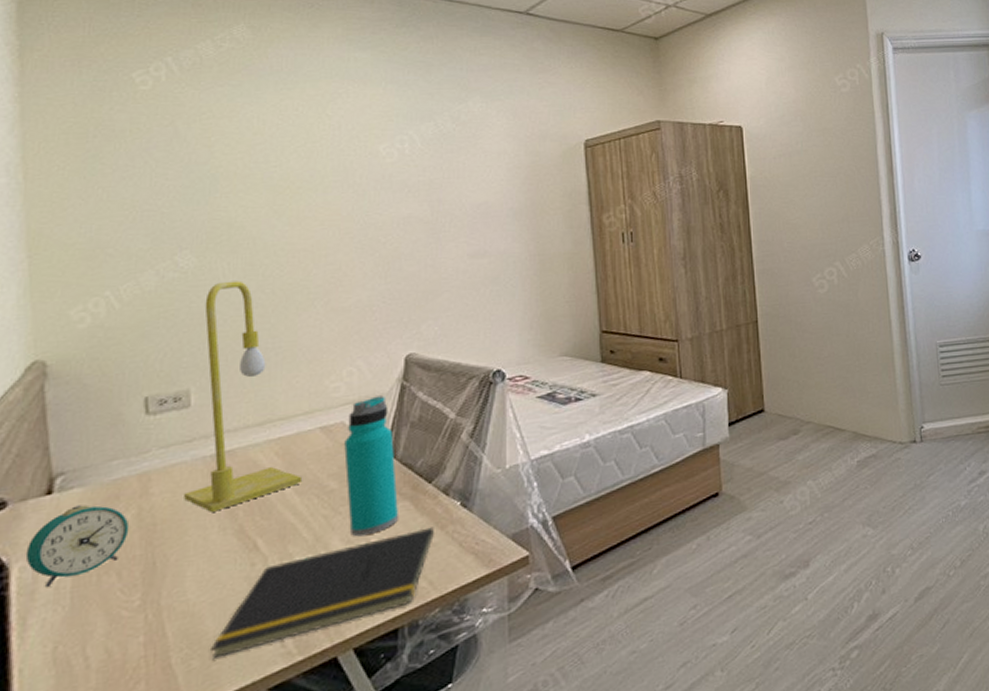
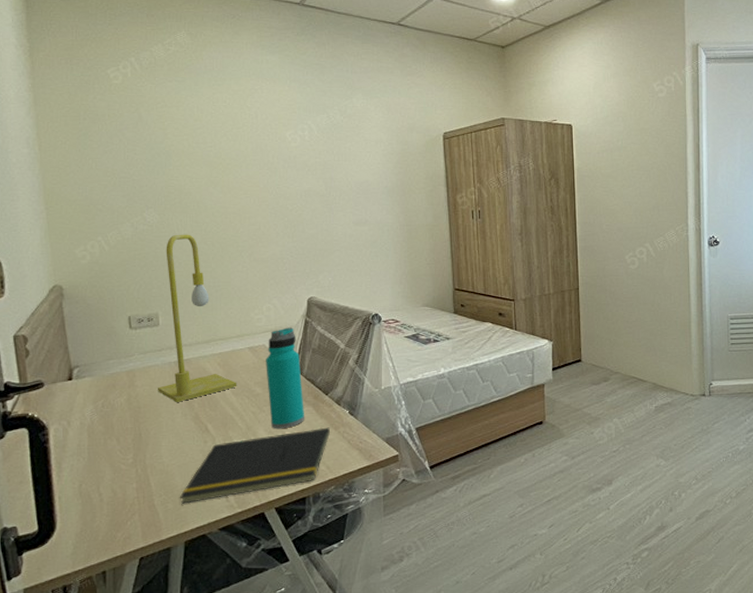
alarm clock: present [25,505,130,587] -> none [58,389,123,443]

